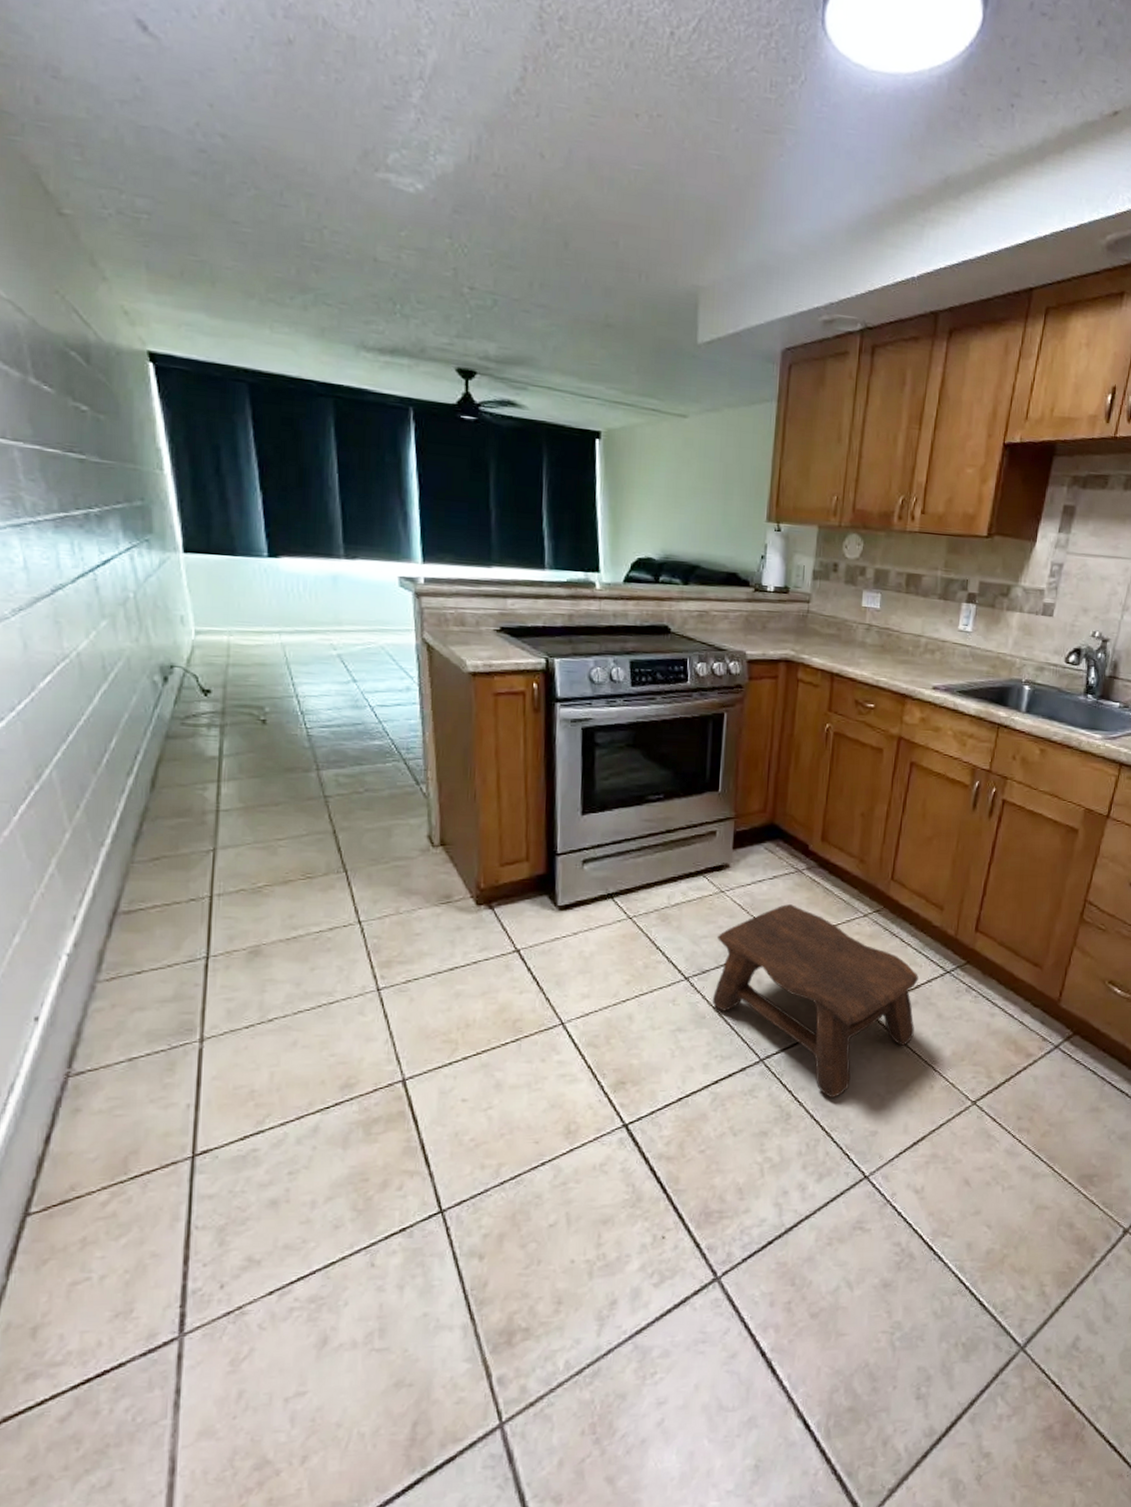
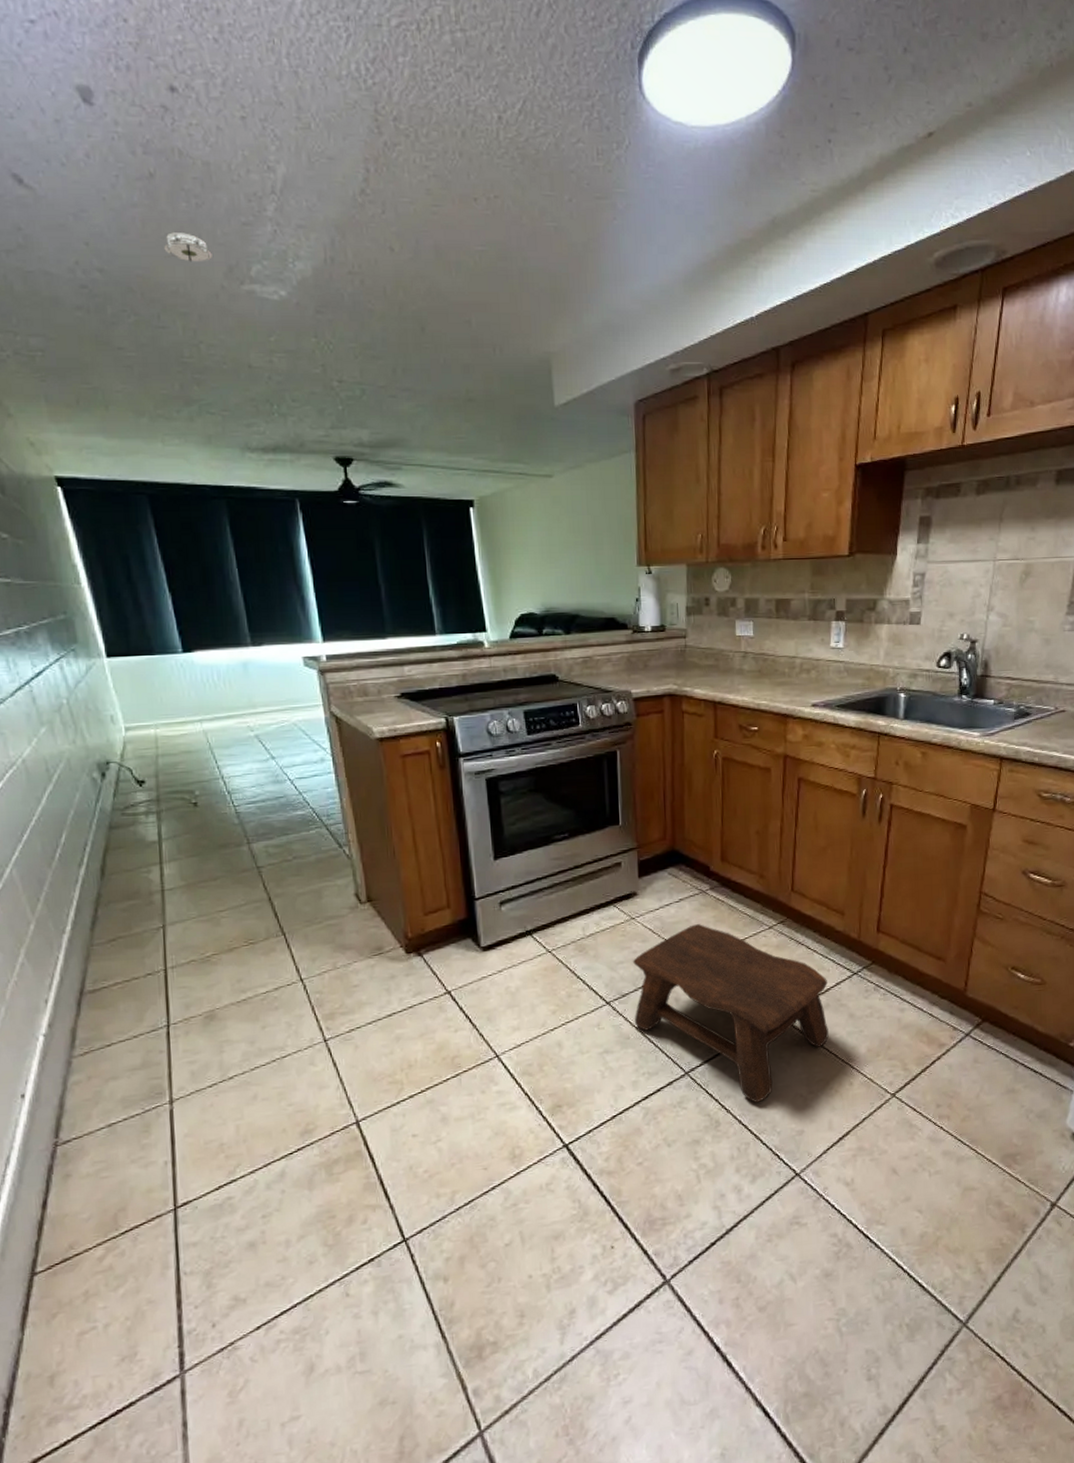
smoke detector: none [295,105,347,142] -> present [164,232,212,262]

